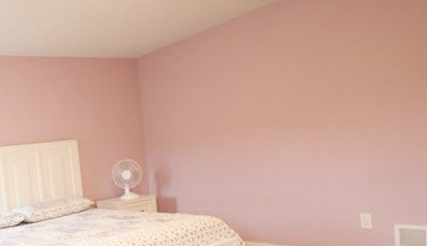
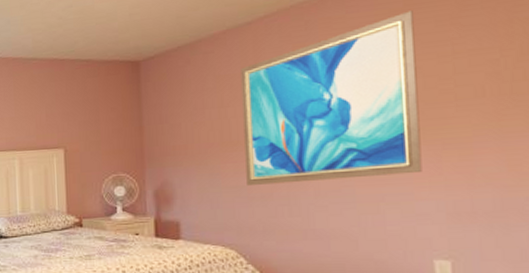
wall art: none [218,14,351,164] -> present [241,10,422,185]

